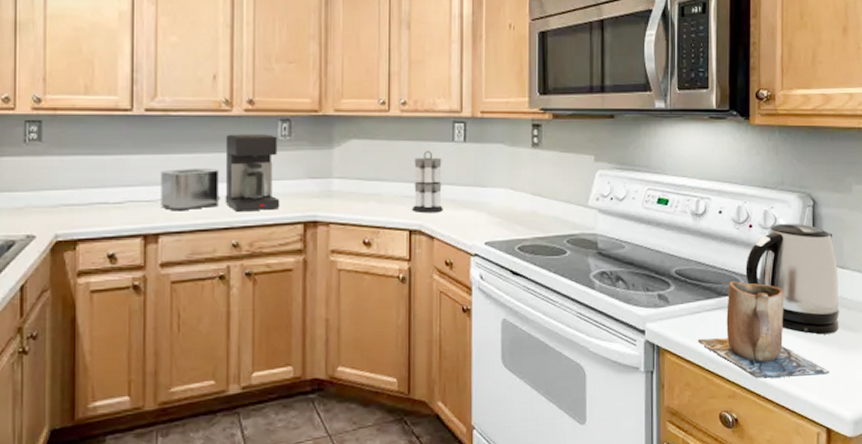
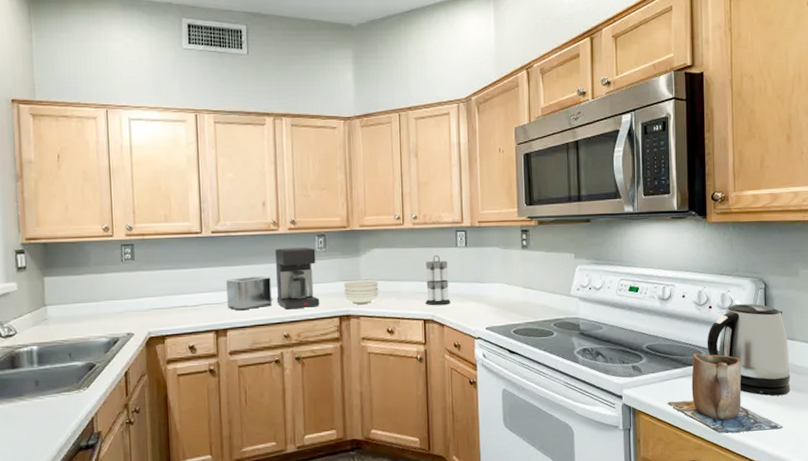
bowl: none [311,178,354,209] -> present [344,280,379,305]

